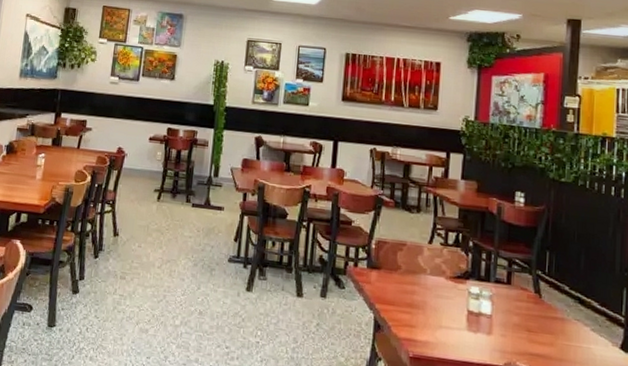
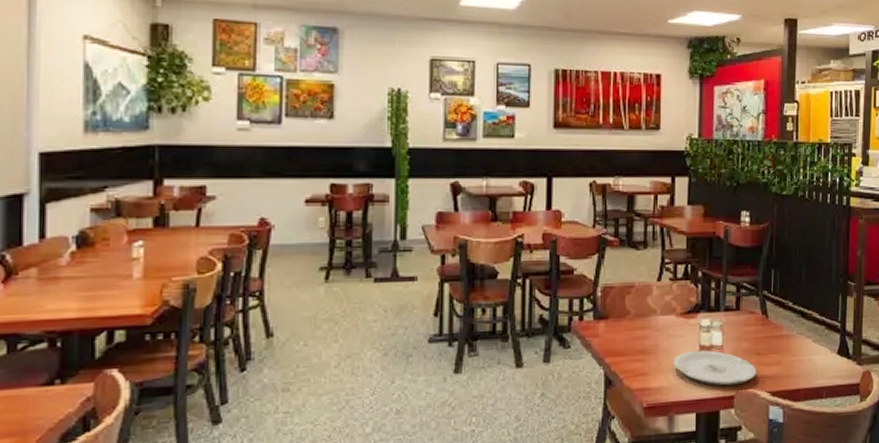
plate: none [440,313,527,356] -> present [673,350,757,385]

